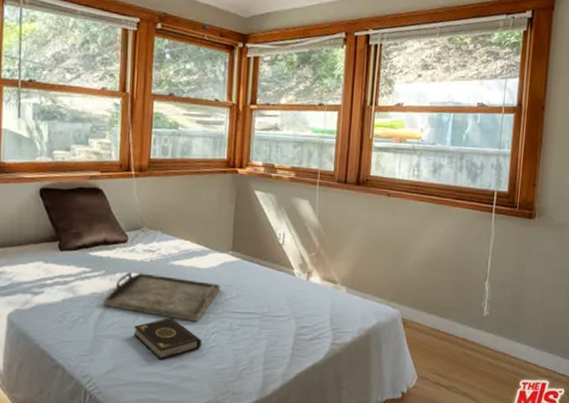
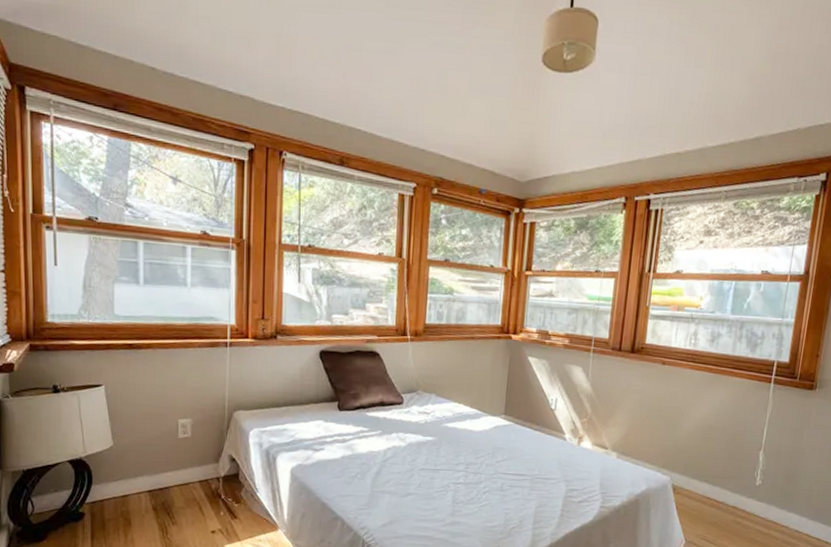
serving tray: present [104,272,221,322] -> none [380,433,493,482]
book: present [133,317,201,359] -> none [408,476,473,516]

